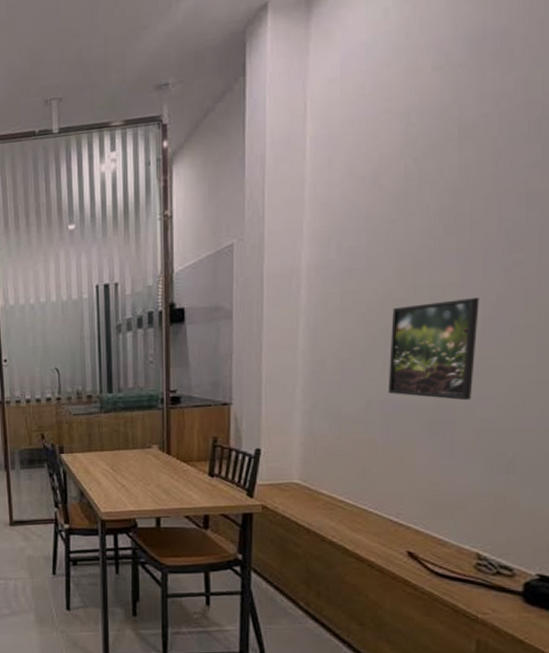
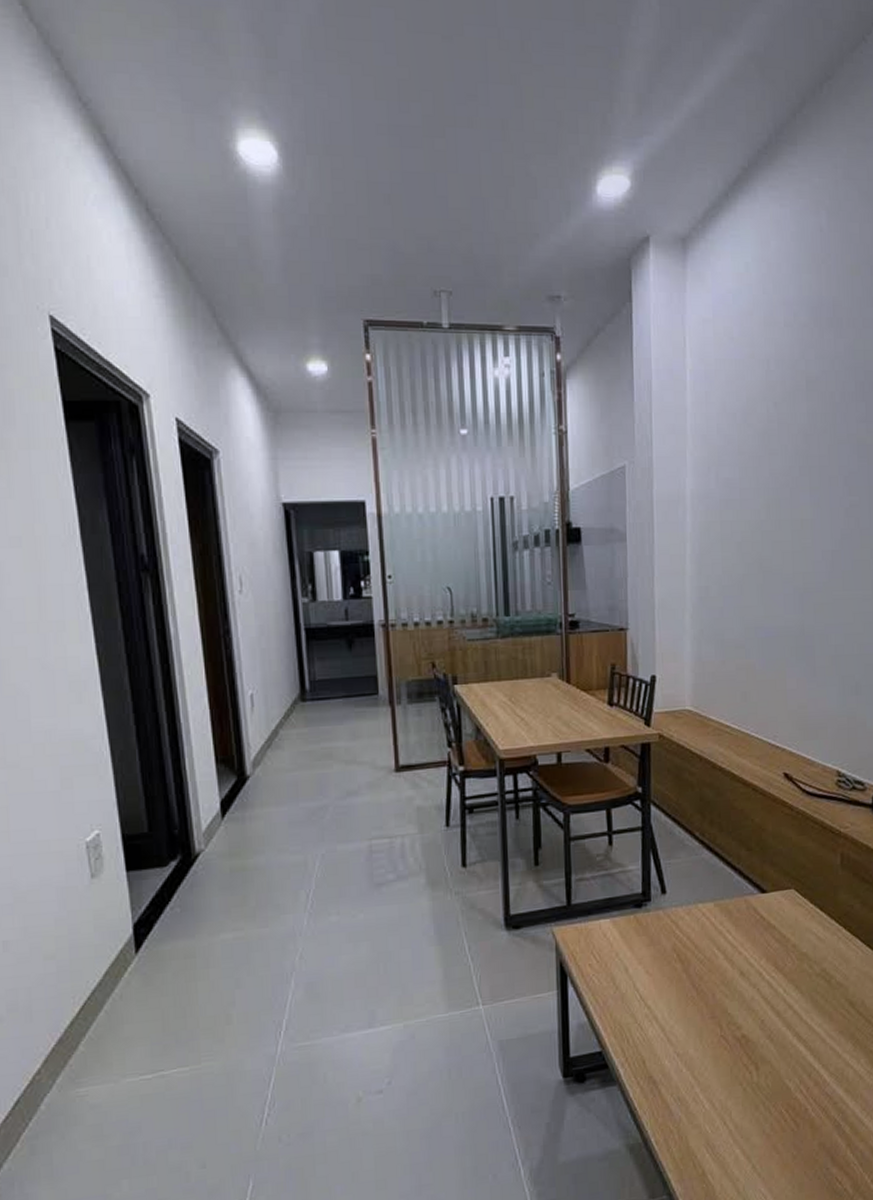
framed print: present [387,297,480,401] -> none [761,533,829,628]

